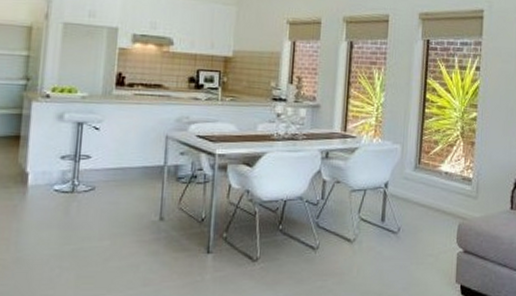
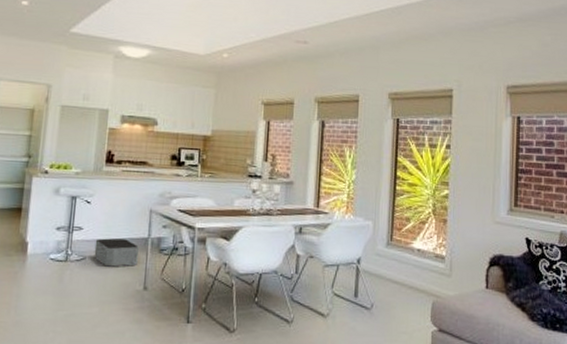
storage bin: none [104,167,154,197] -> present [94,238,139,267]

